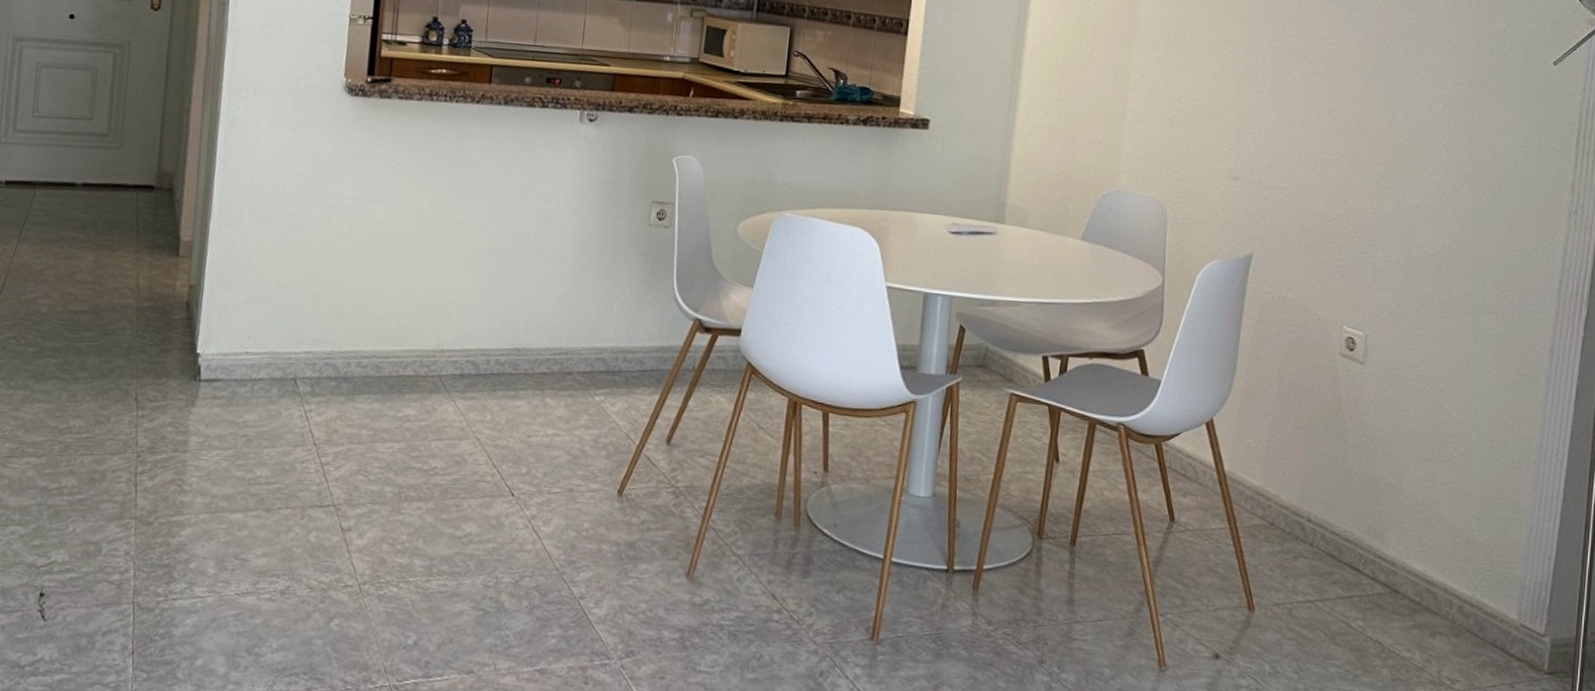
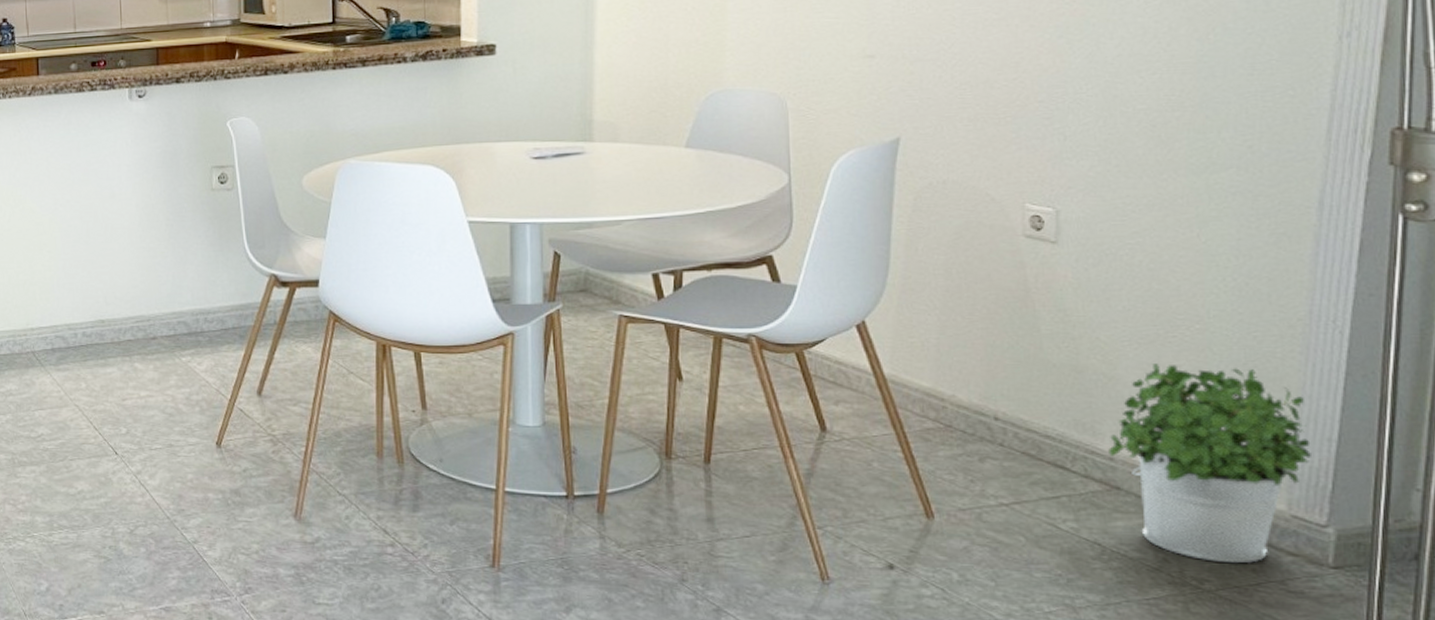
potted plant: none [1392,479,1536,667] -> present [1109,364,1311,564]

